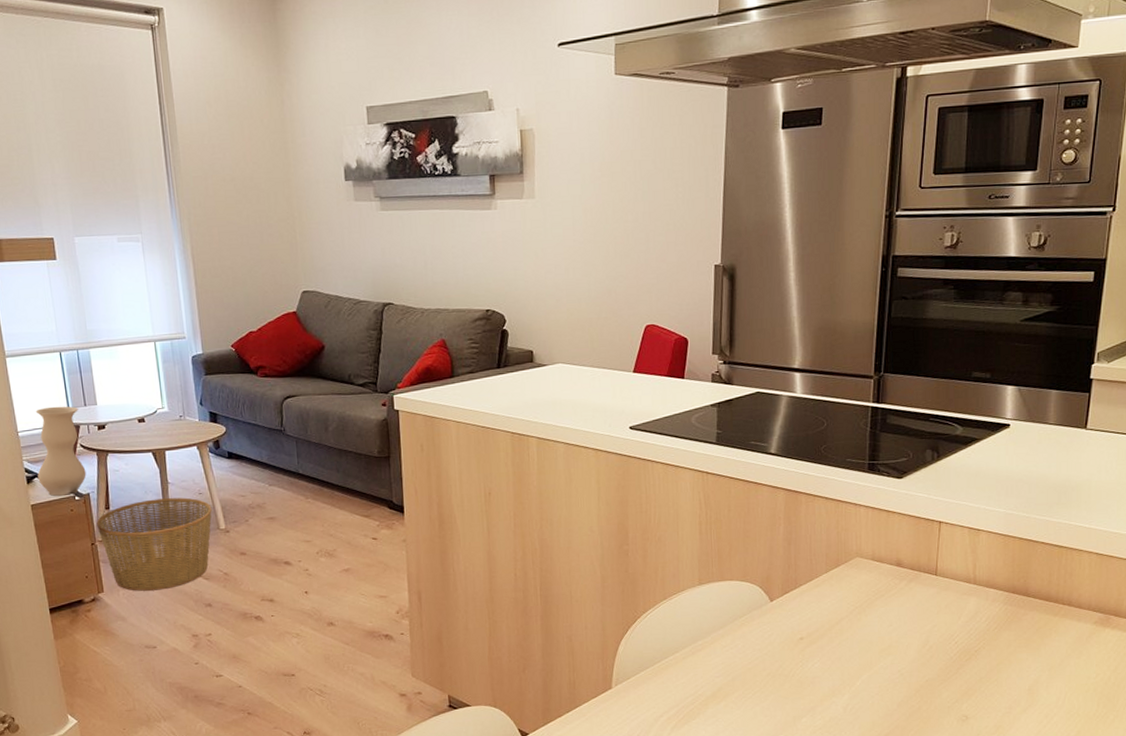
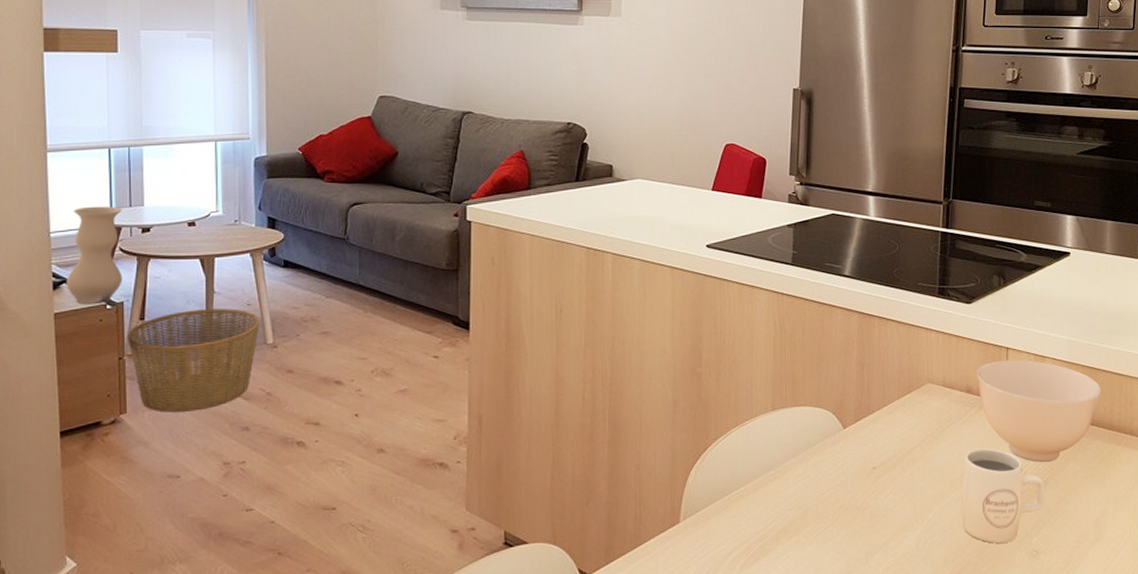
mug: none [889,619,977,709] -> present [961,448,1045,543]
bowl: none [907,533,1039,632] -> present [977,360,1101,462]

